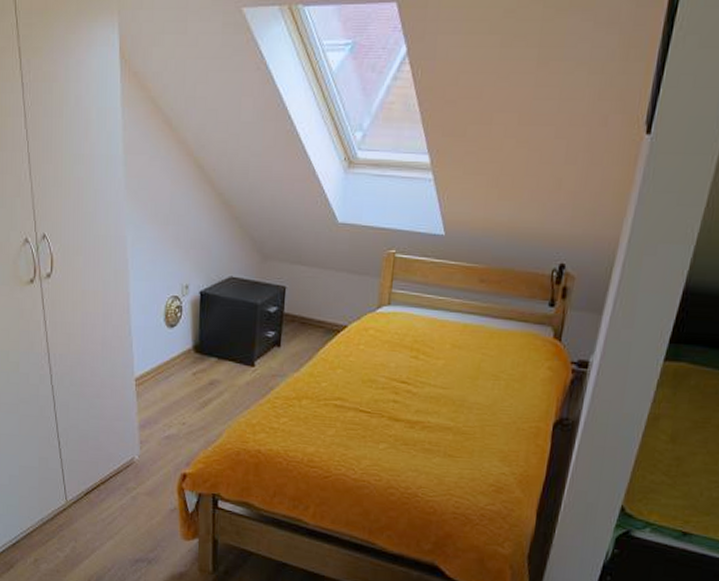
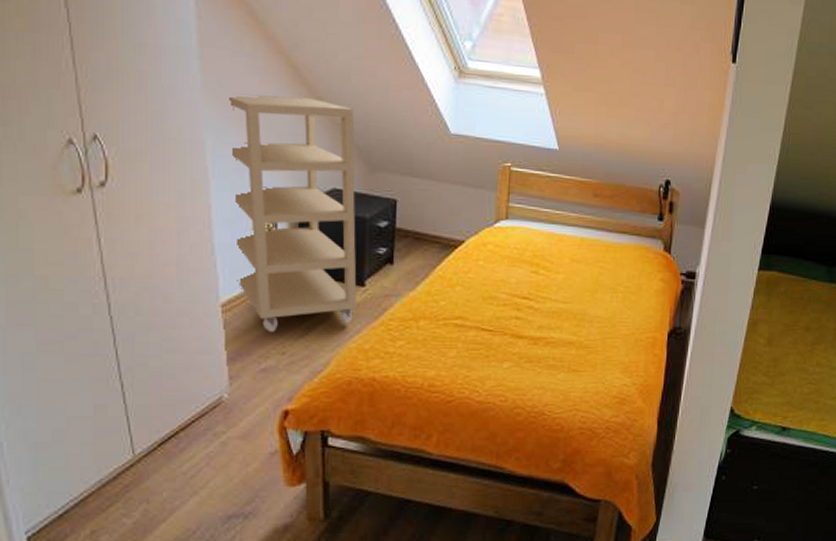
shelving unit: none [147,194,251,404] -> present [229,94,357,332]

